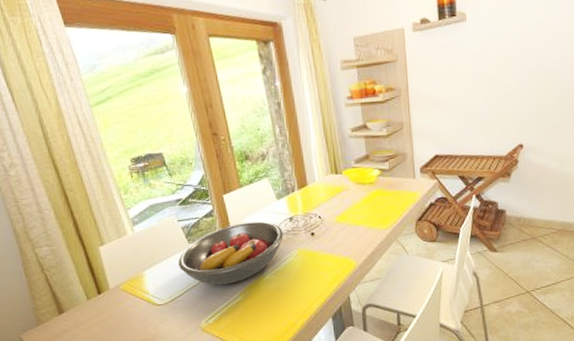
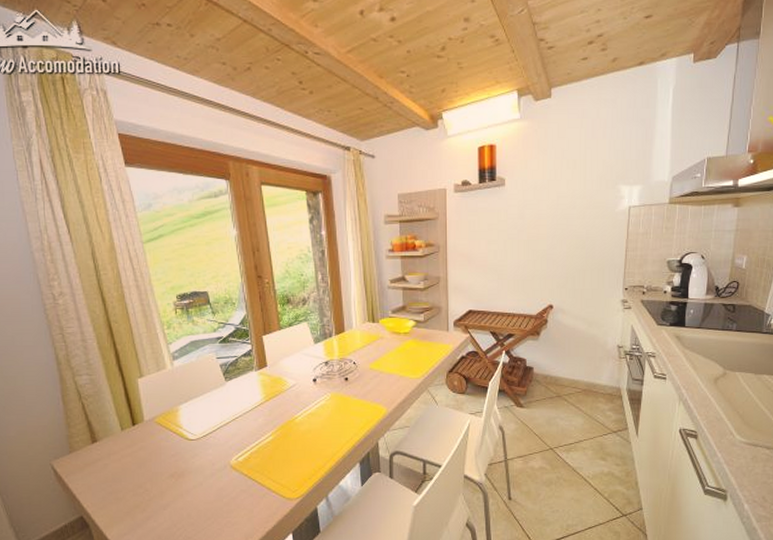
fruit bowl: present [178,221,283,285] -> none [214,364,318,424]

